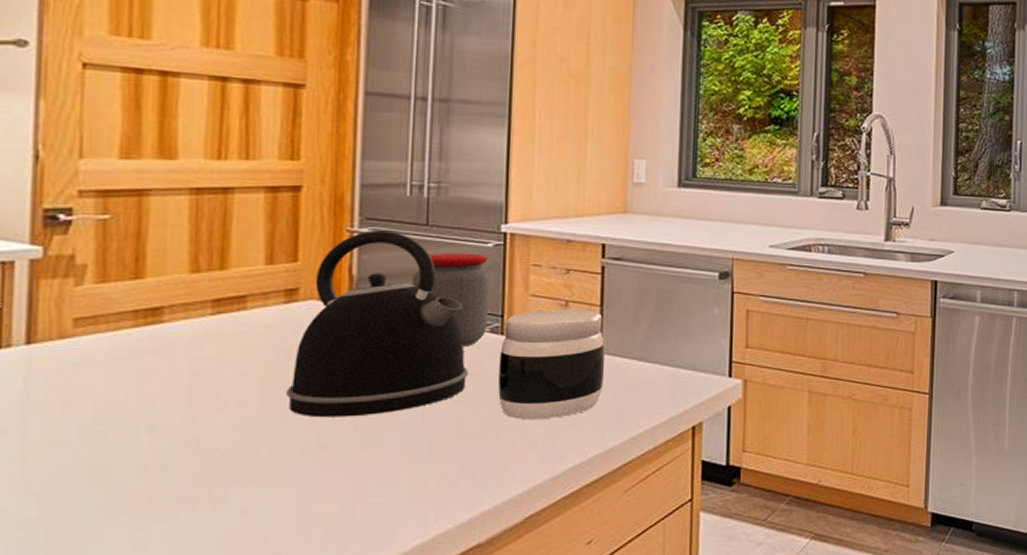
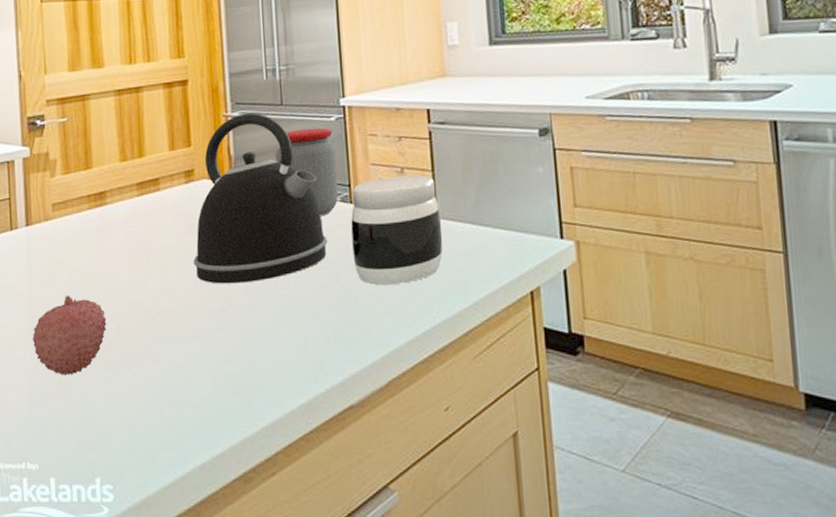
fruit: none [21,429,147,527] -> present [32,295,107,376]

